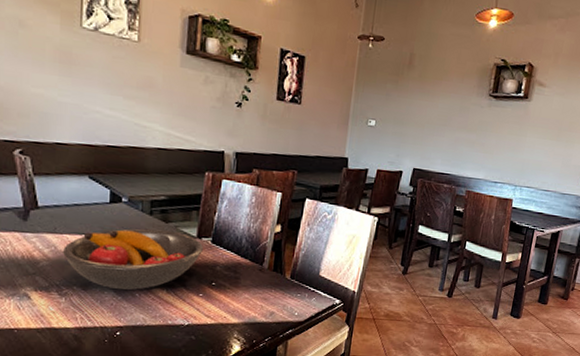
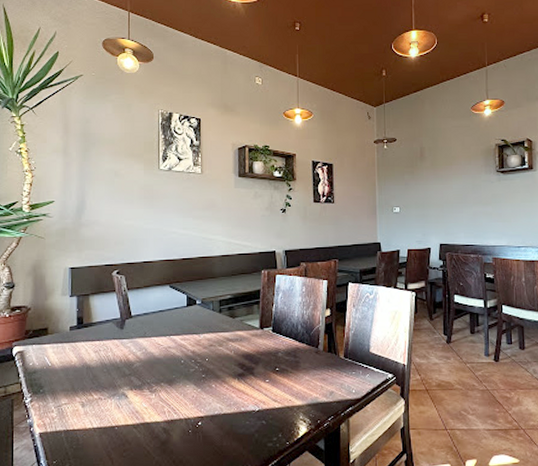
fruit bowl: present [63,228,203,290] -> none [152,325,265,382]

